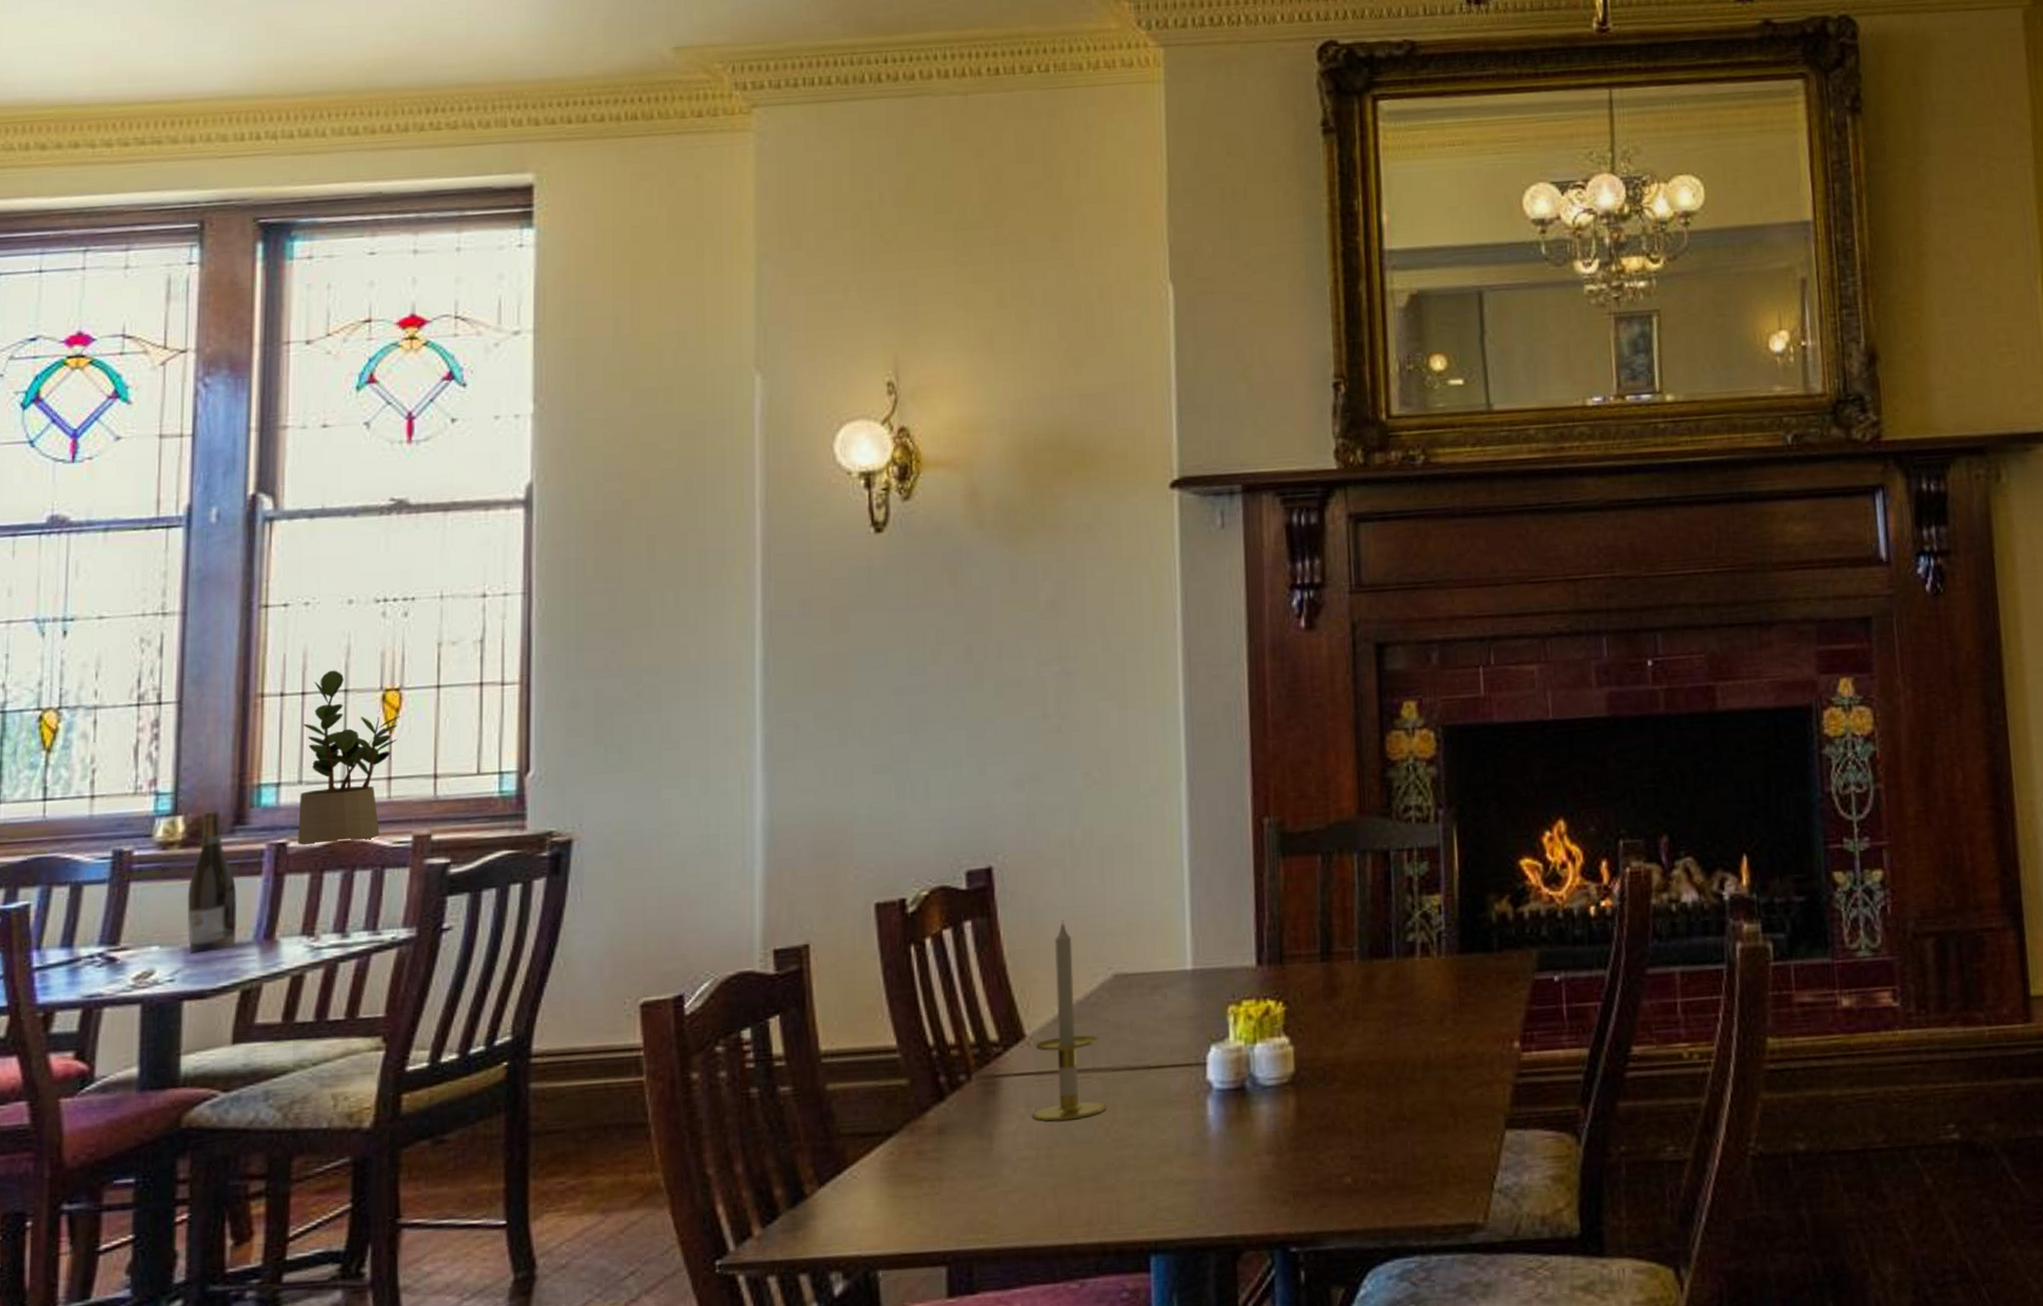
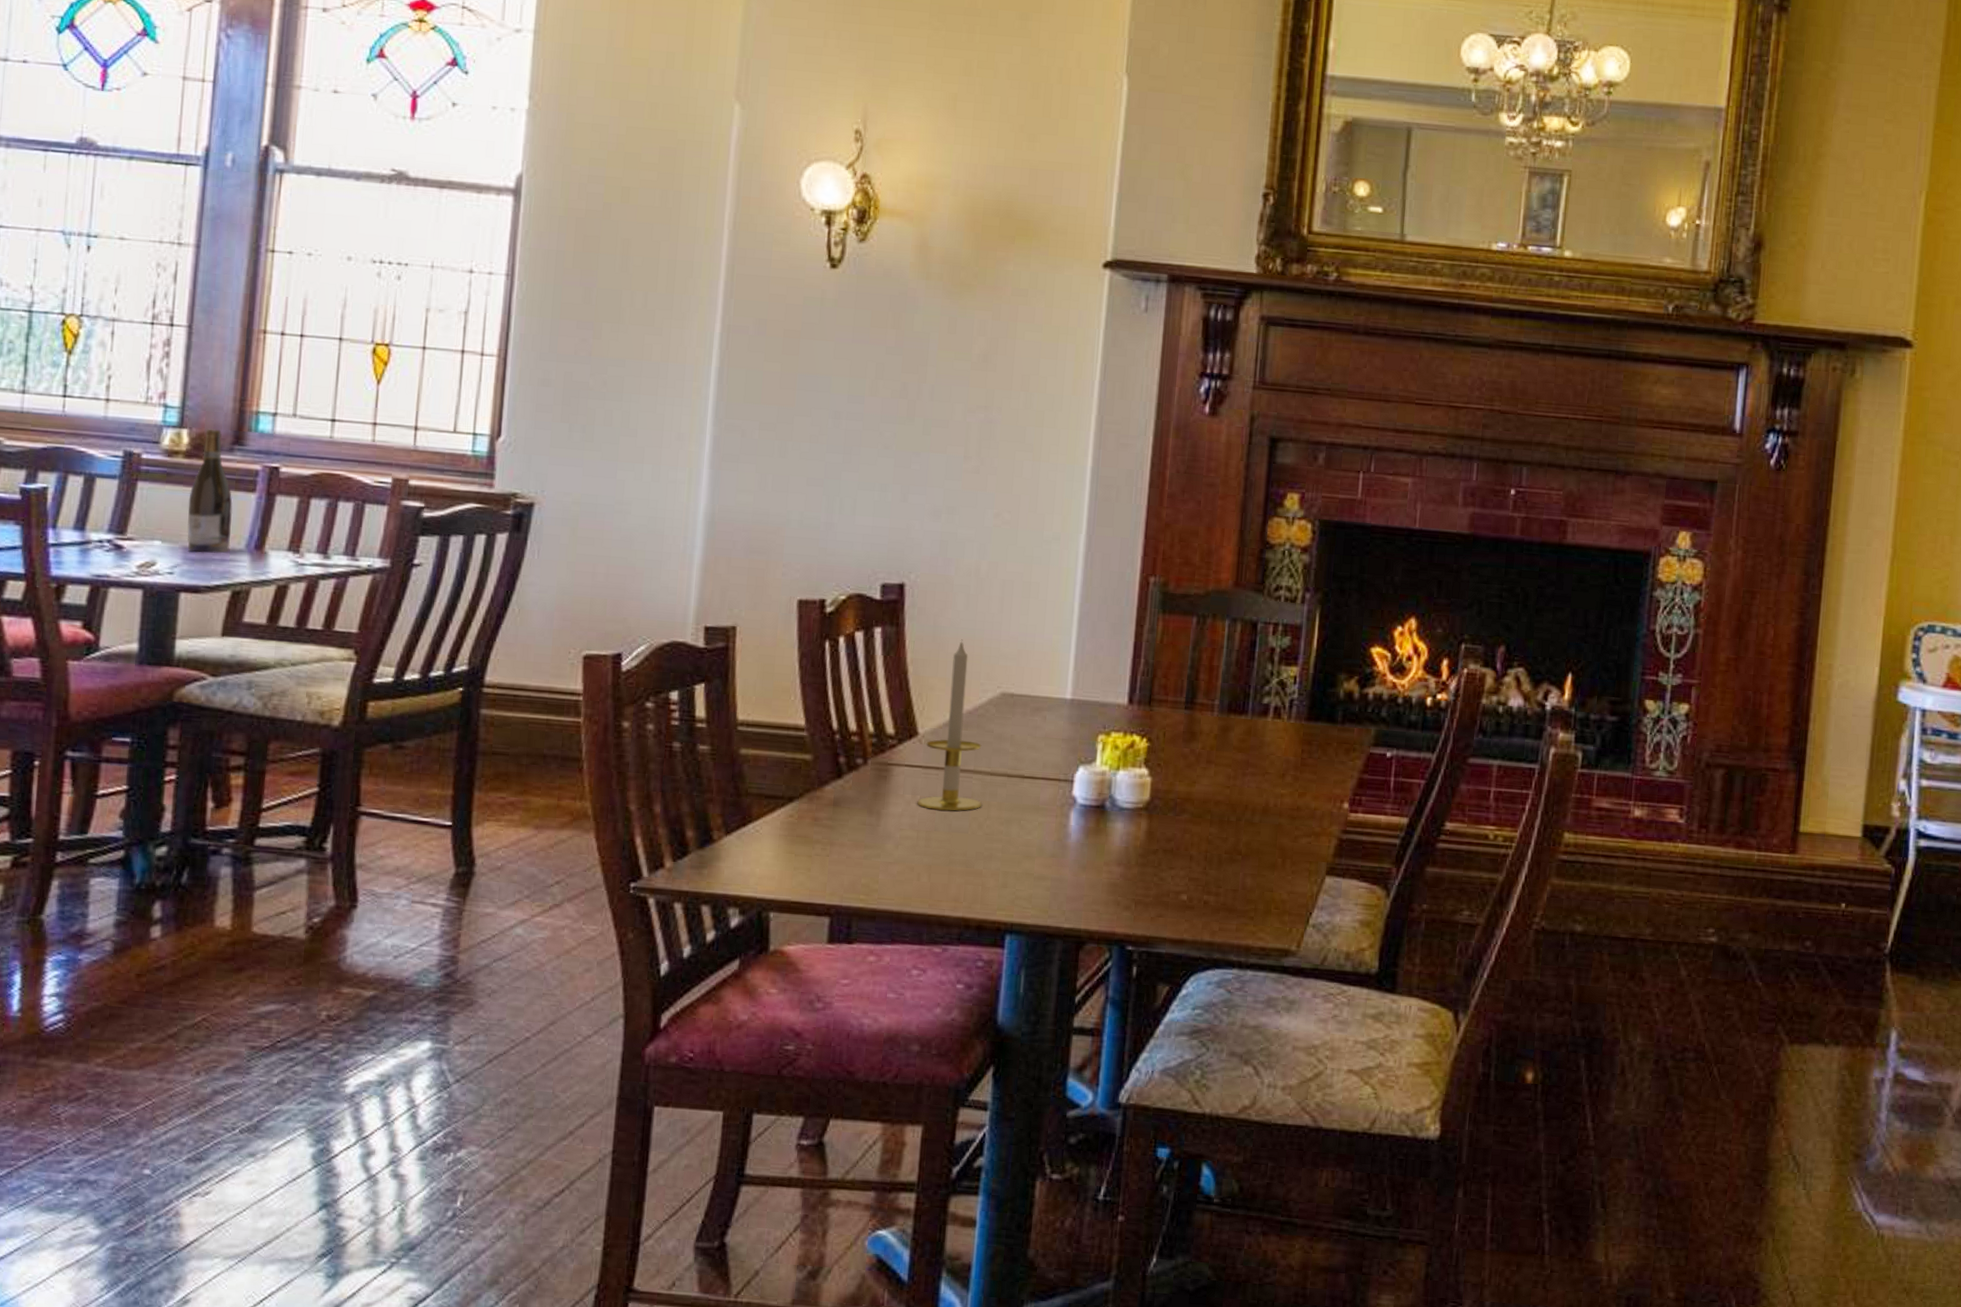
potted plant: present [298,670,400,847] -> none [289,318,388,477]

